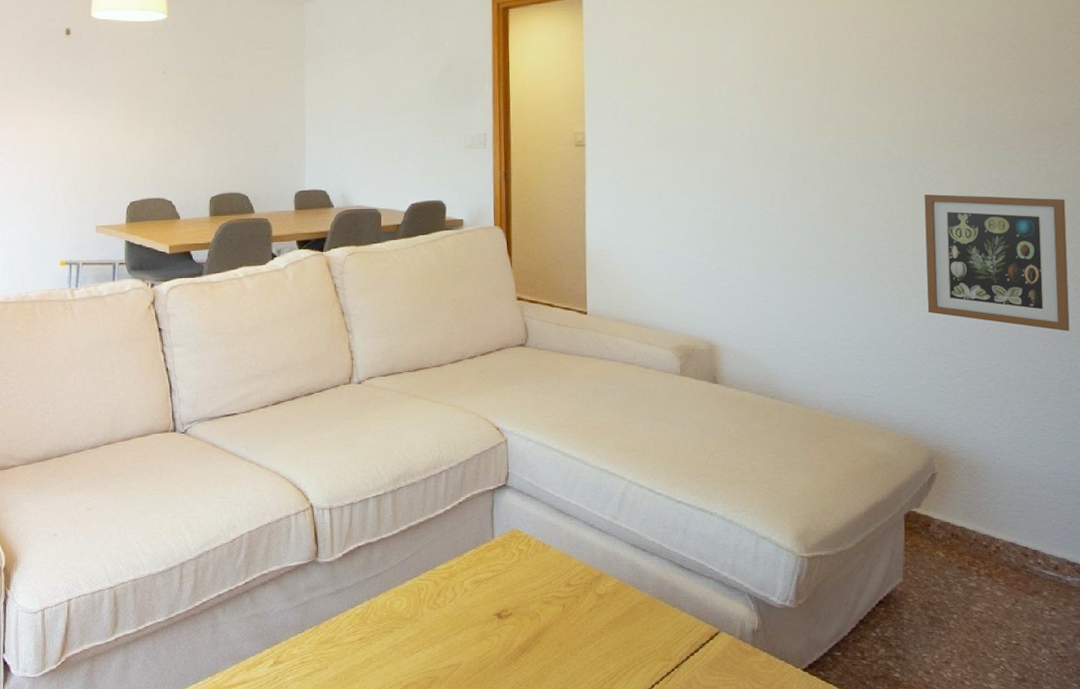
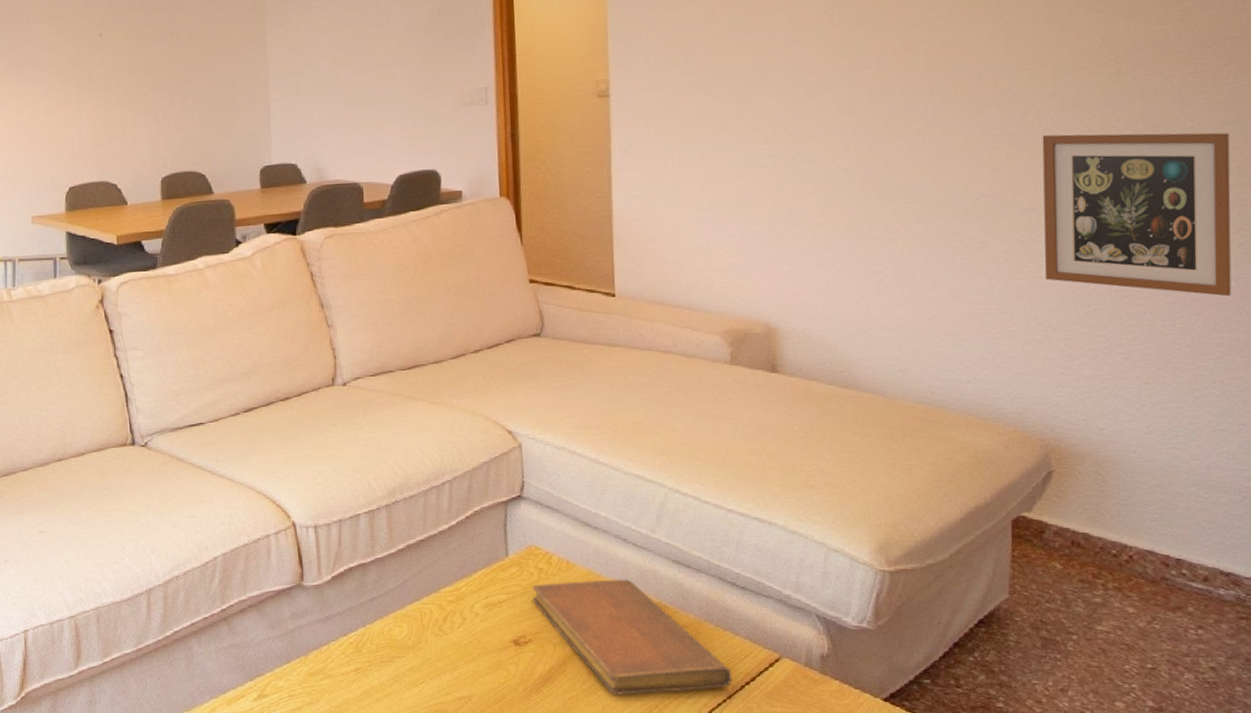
notebook: none [514,560,680,664] -> present [532,579,732,695]

